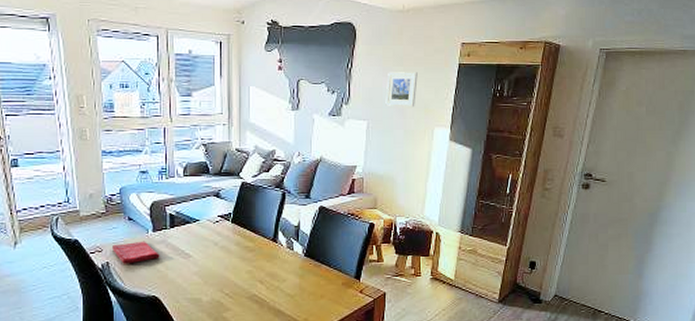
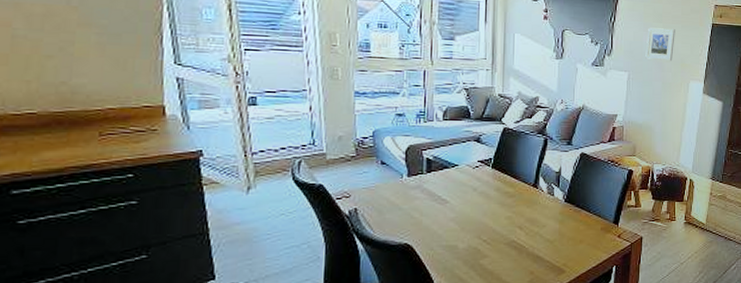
dish towel: present [112,241,160,264] -> none [362,186,414,211]

